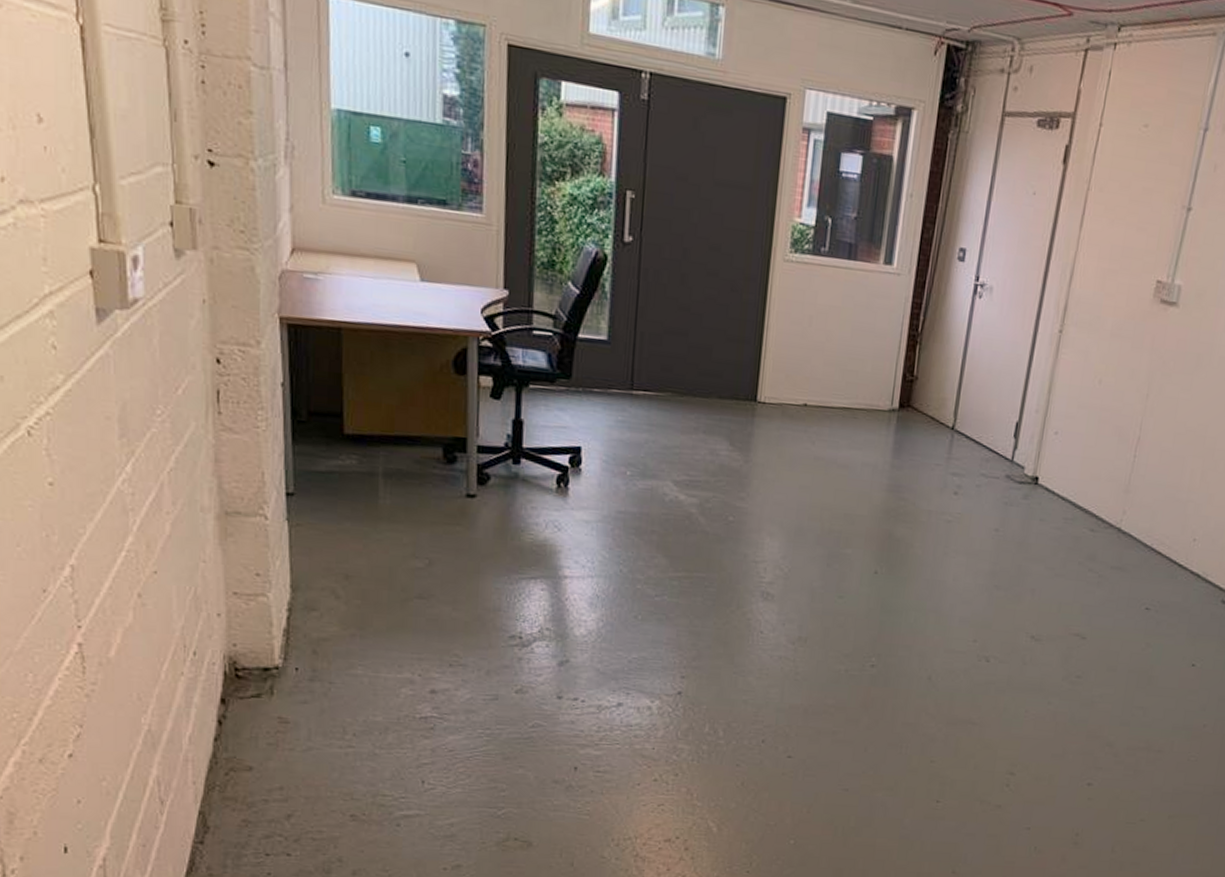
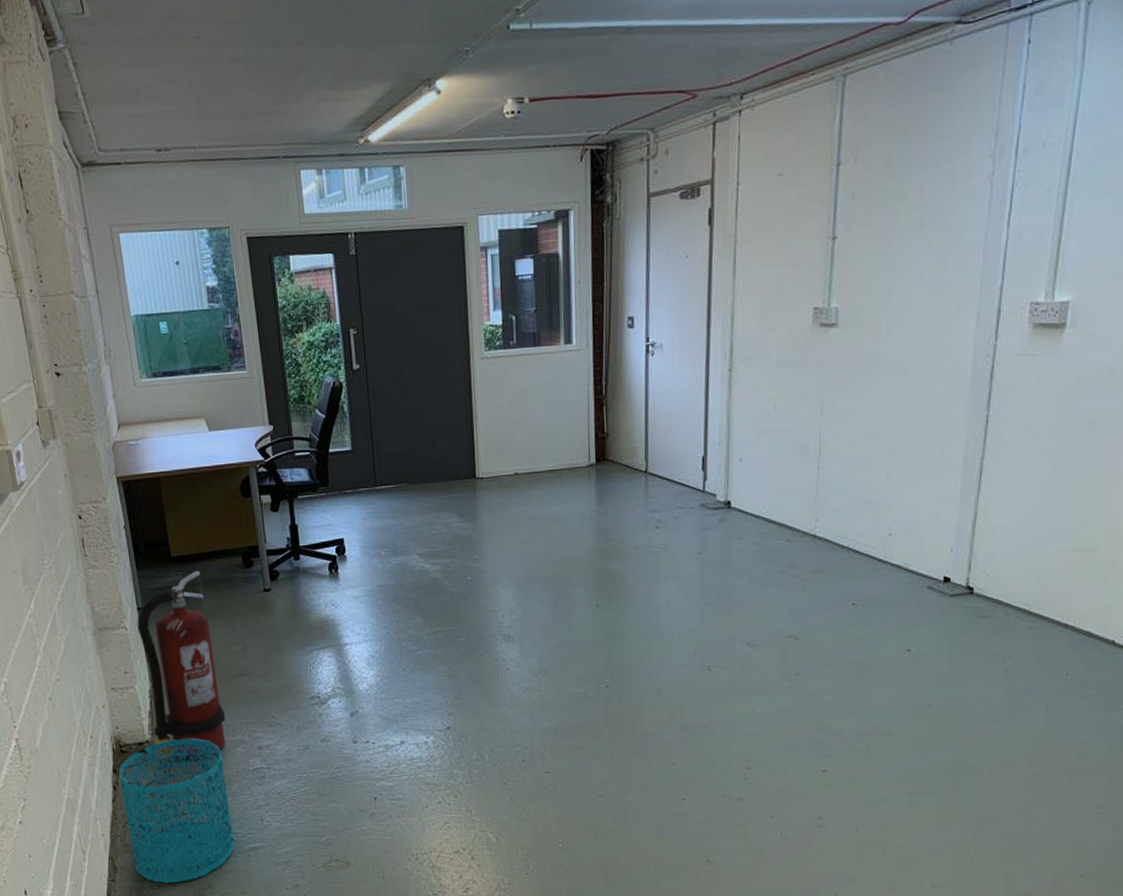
wastebasket: none [229,668,382,852] -> present [119,738,235,884]
fire extinguisher: none [282,457,392,698] -> present [137,571,226,760]

